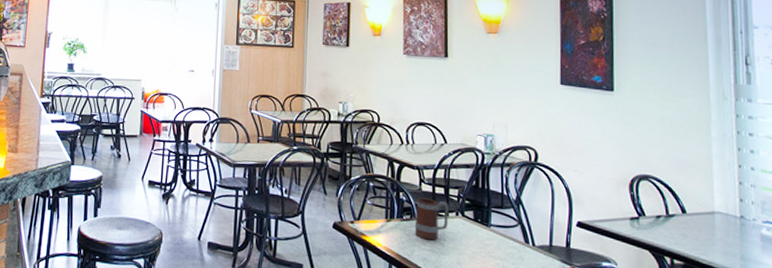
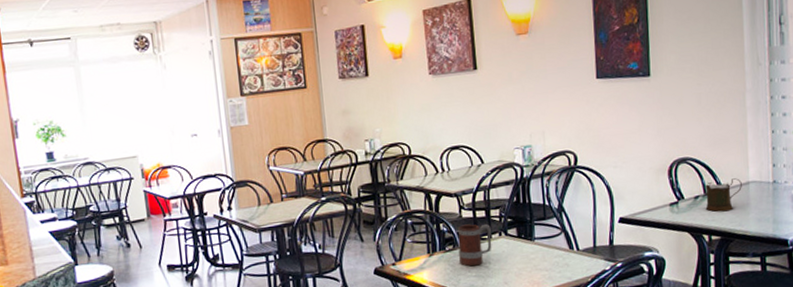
beer mug: none [667,203,707,238] -> present [705,178,742,212]

